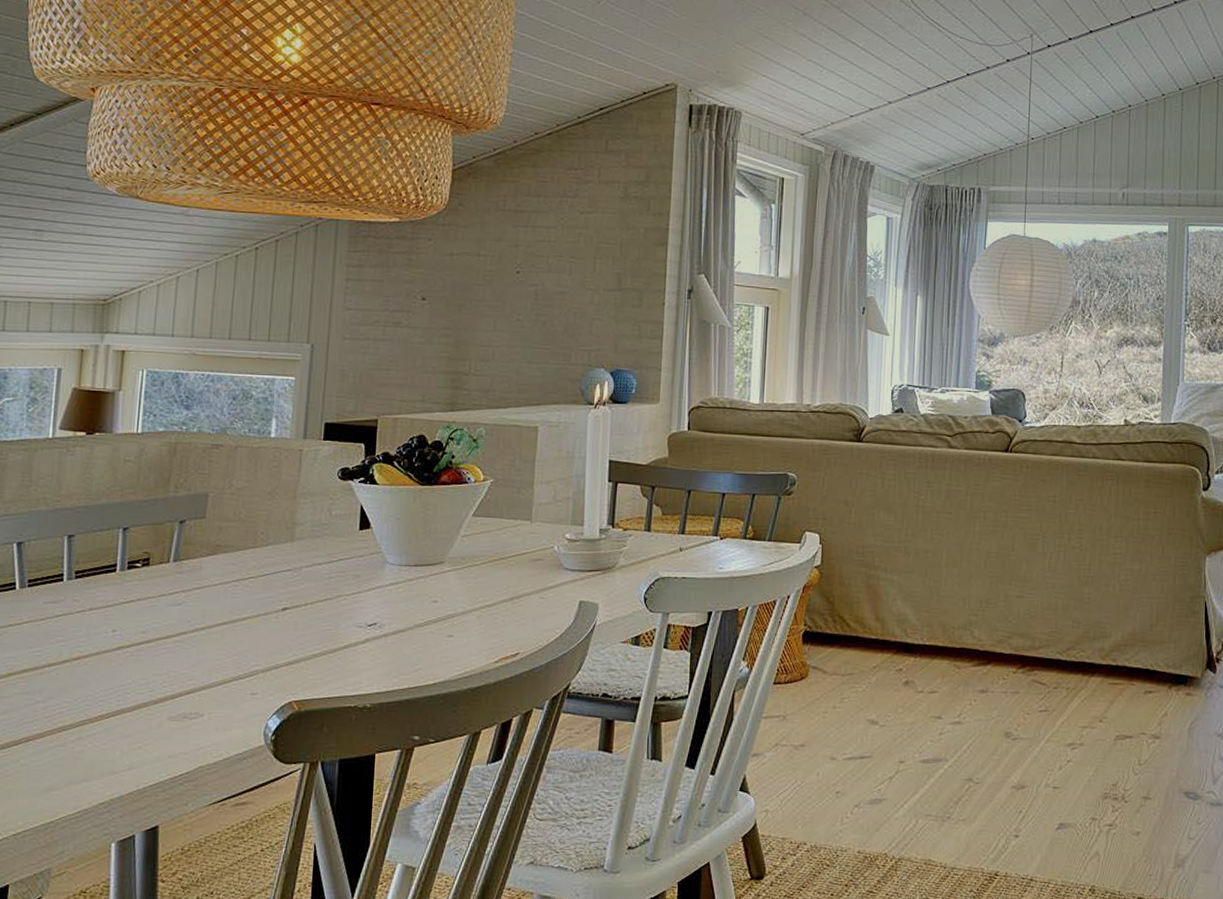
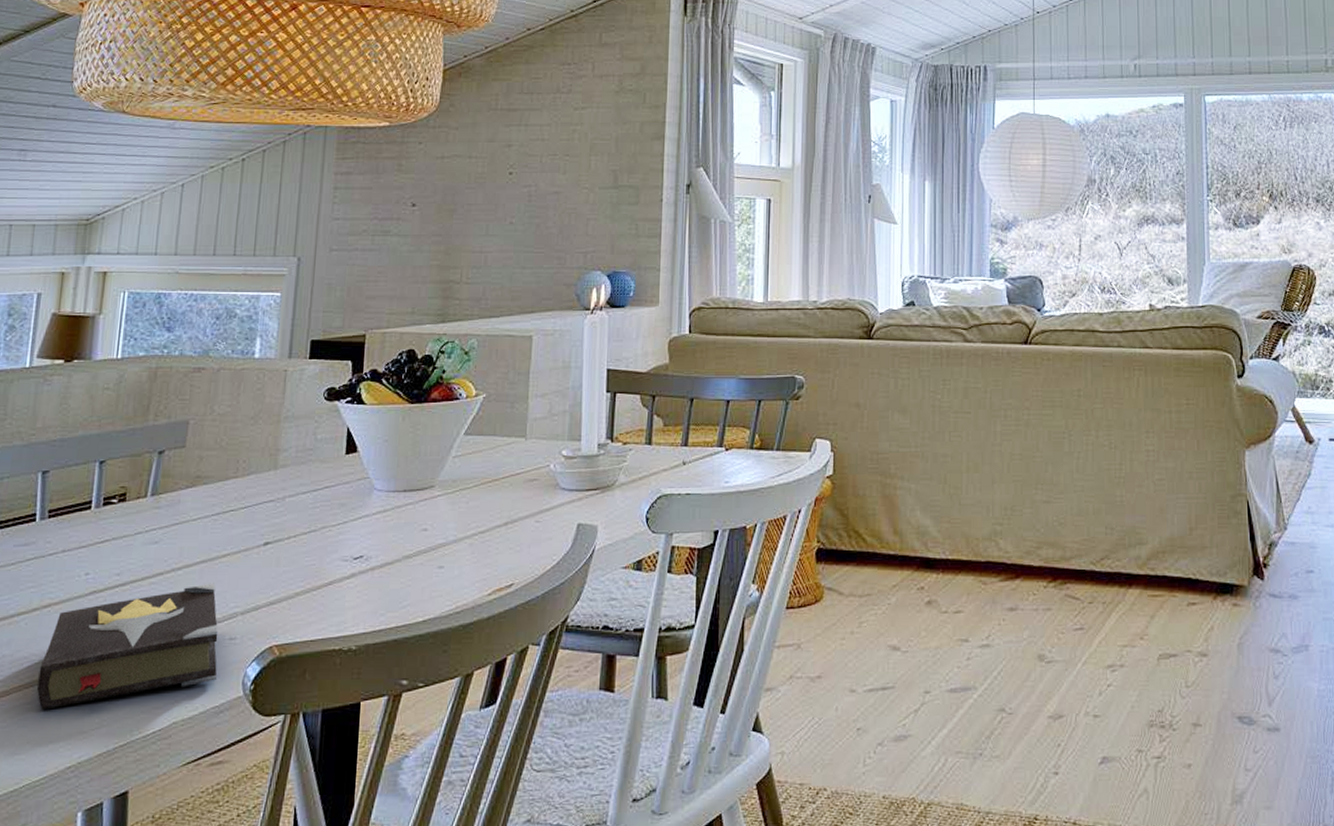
hardback book: none [70,642,240,752] -> present [37,582,218,710]

